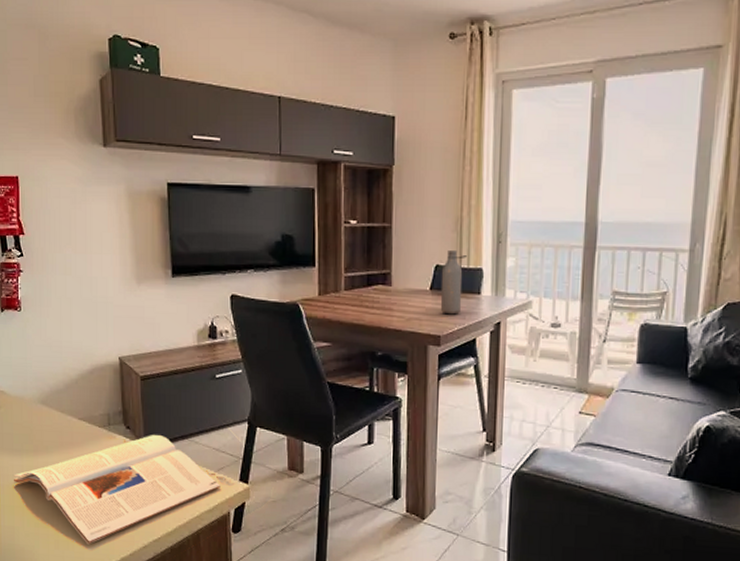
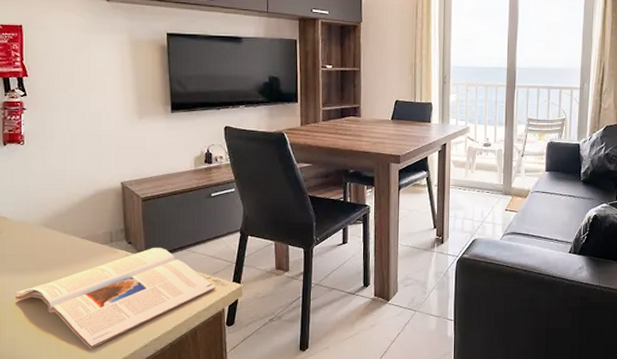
water bottle: present [440,251,468,315] -> none [399,89,421,139]

